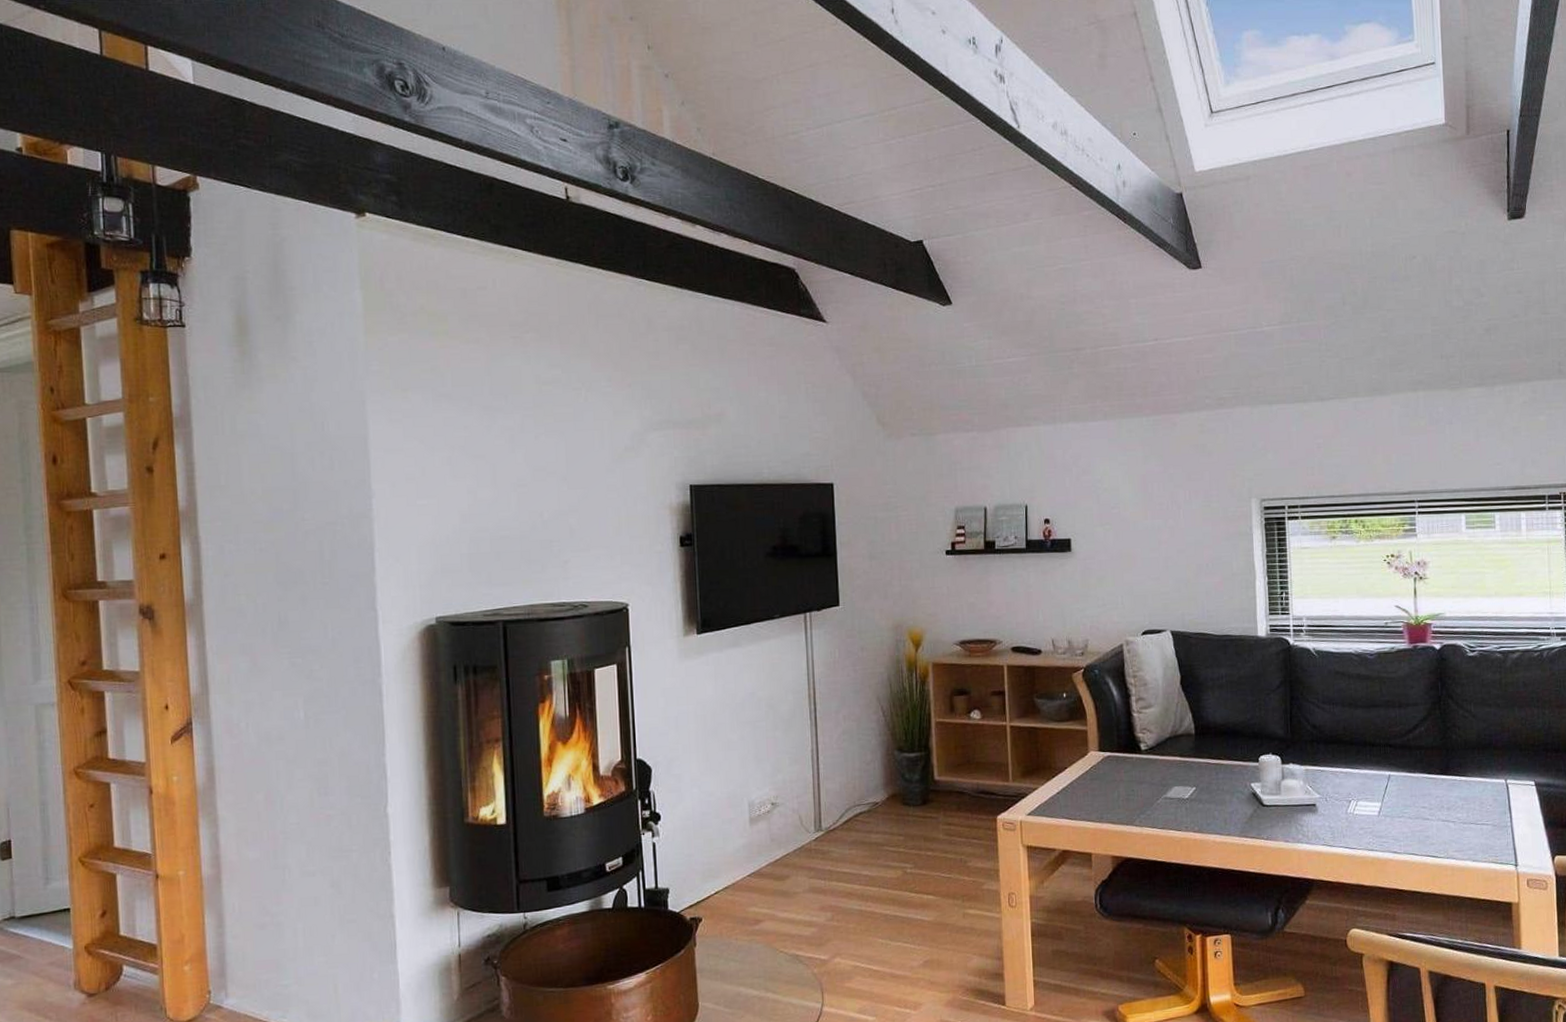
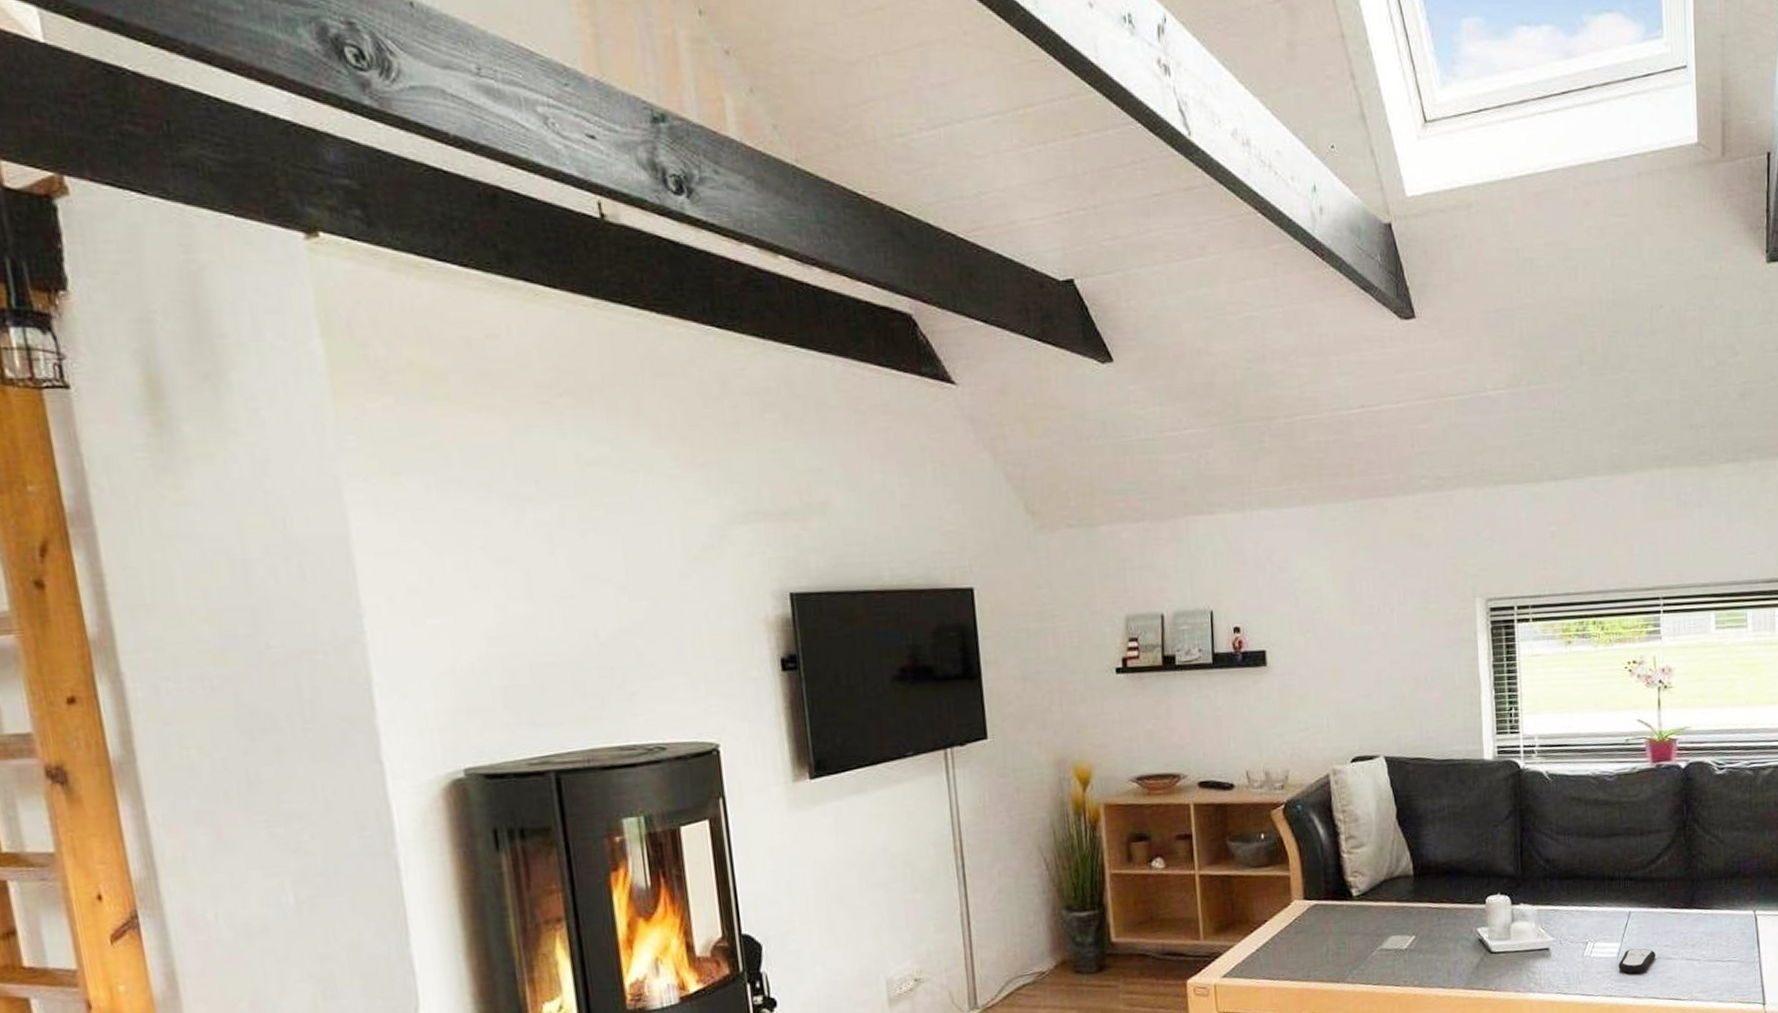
remote control: none [1379,808,1414,831] -> present [1618,948,1655,974]

